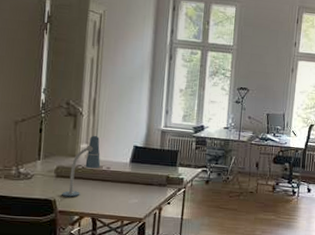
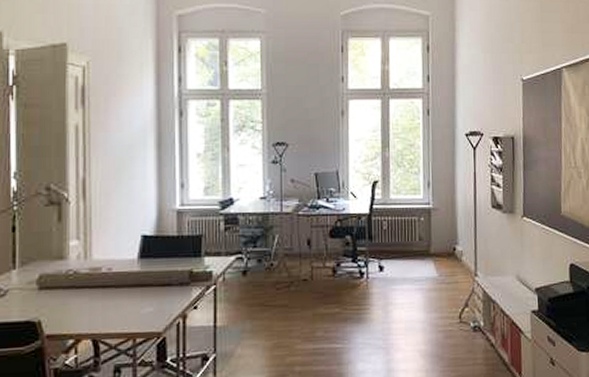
desk lamp: present [62,135,101,197] -> none [49,227,99,316]

